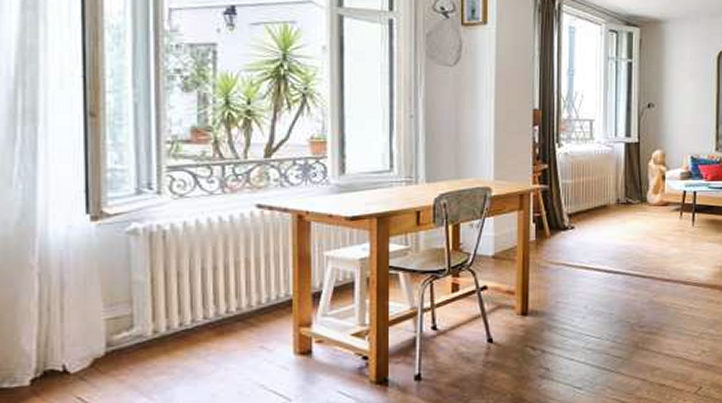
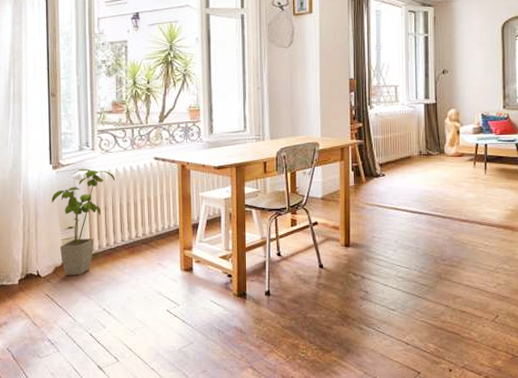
house plant: none [88,219,194,369] -> present [51,168,115,275]

